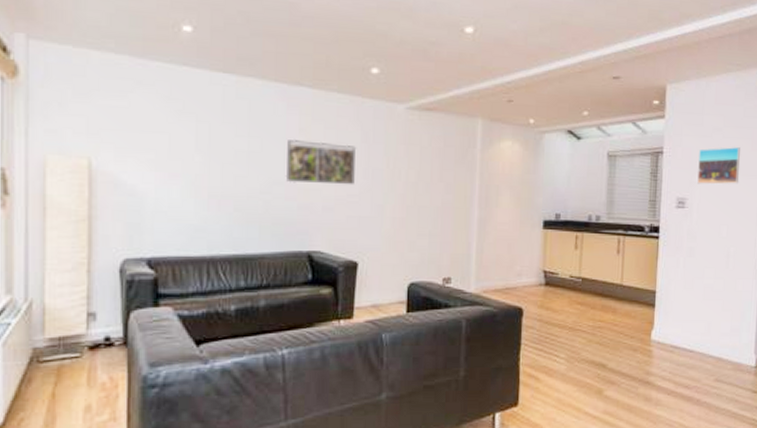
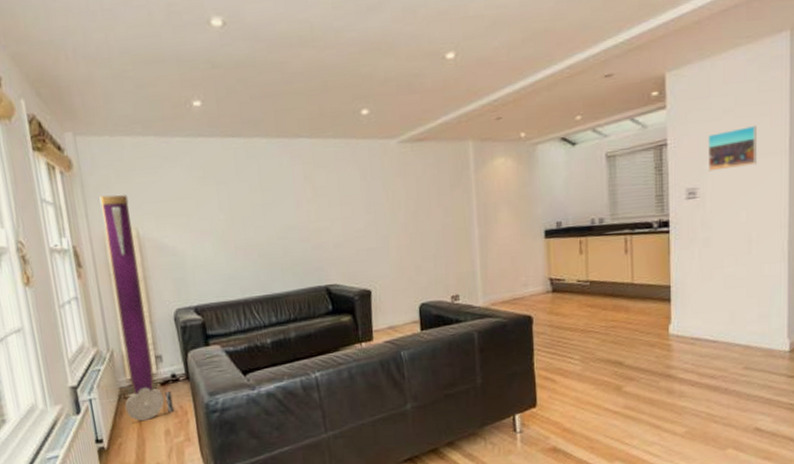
floor lamp: none [36,113,102,392] -> present [99,194,175,421]
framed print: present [285,138,357,185] -> none [295,184,359,227]

